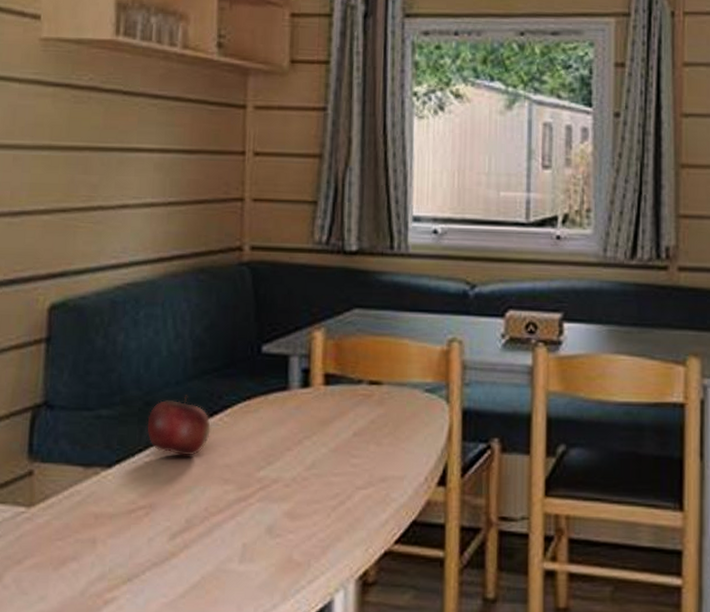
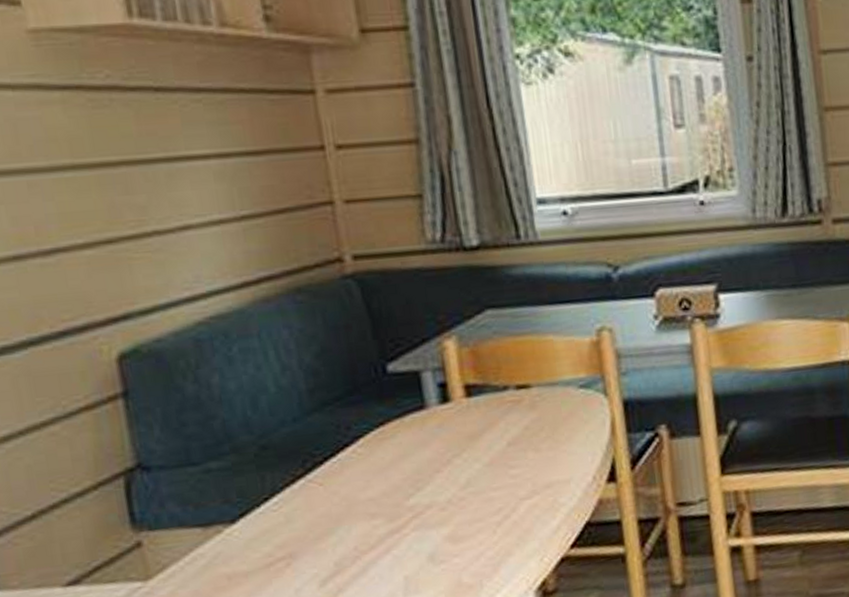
apple: present [146,395,211,456] -> none [267,431,345,498]

